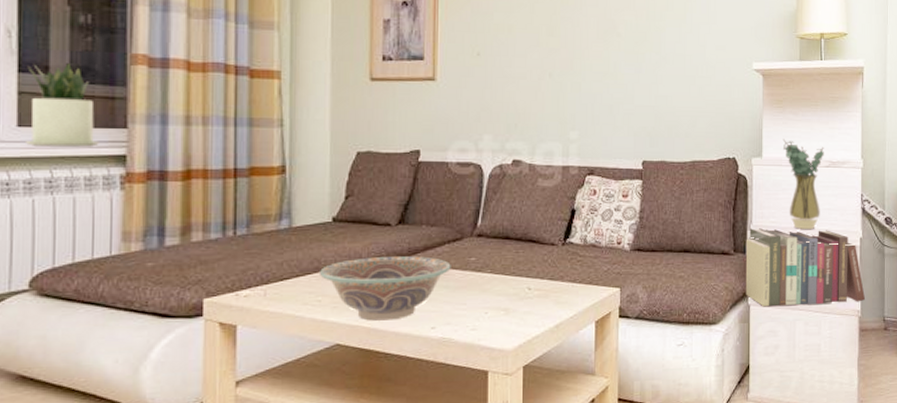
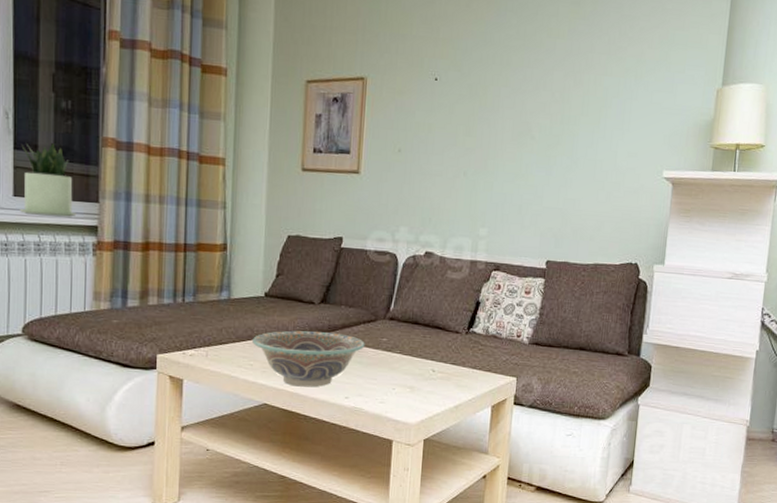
books: present [745,228,866,307] -> none [635,332,756,412]
vase: present [782,138,824,229] -> none [685,247,729,338]

